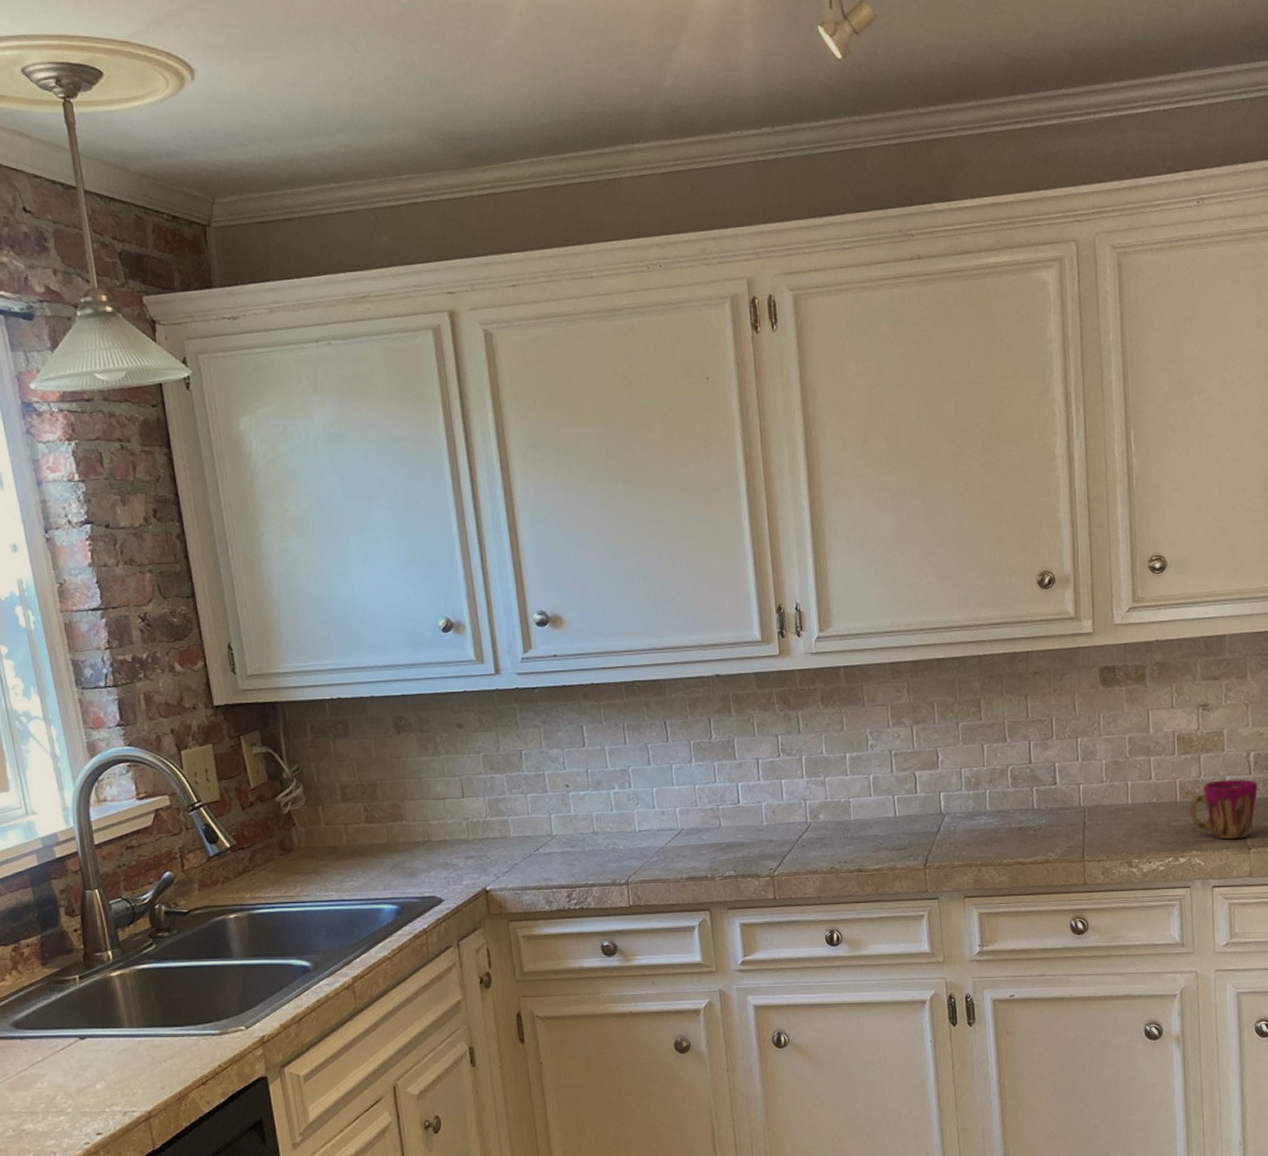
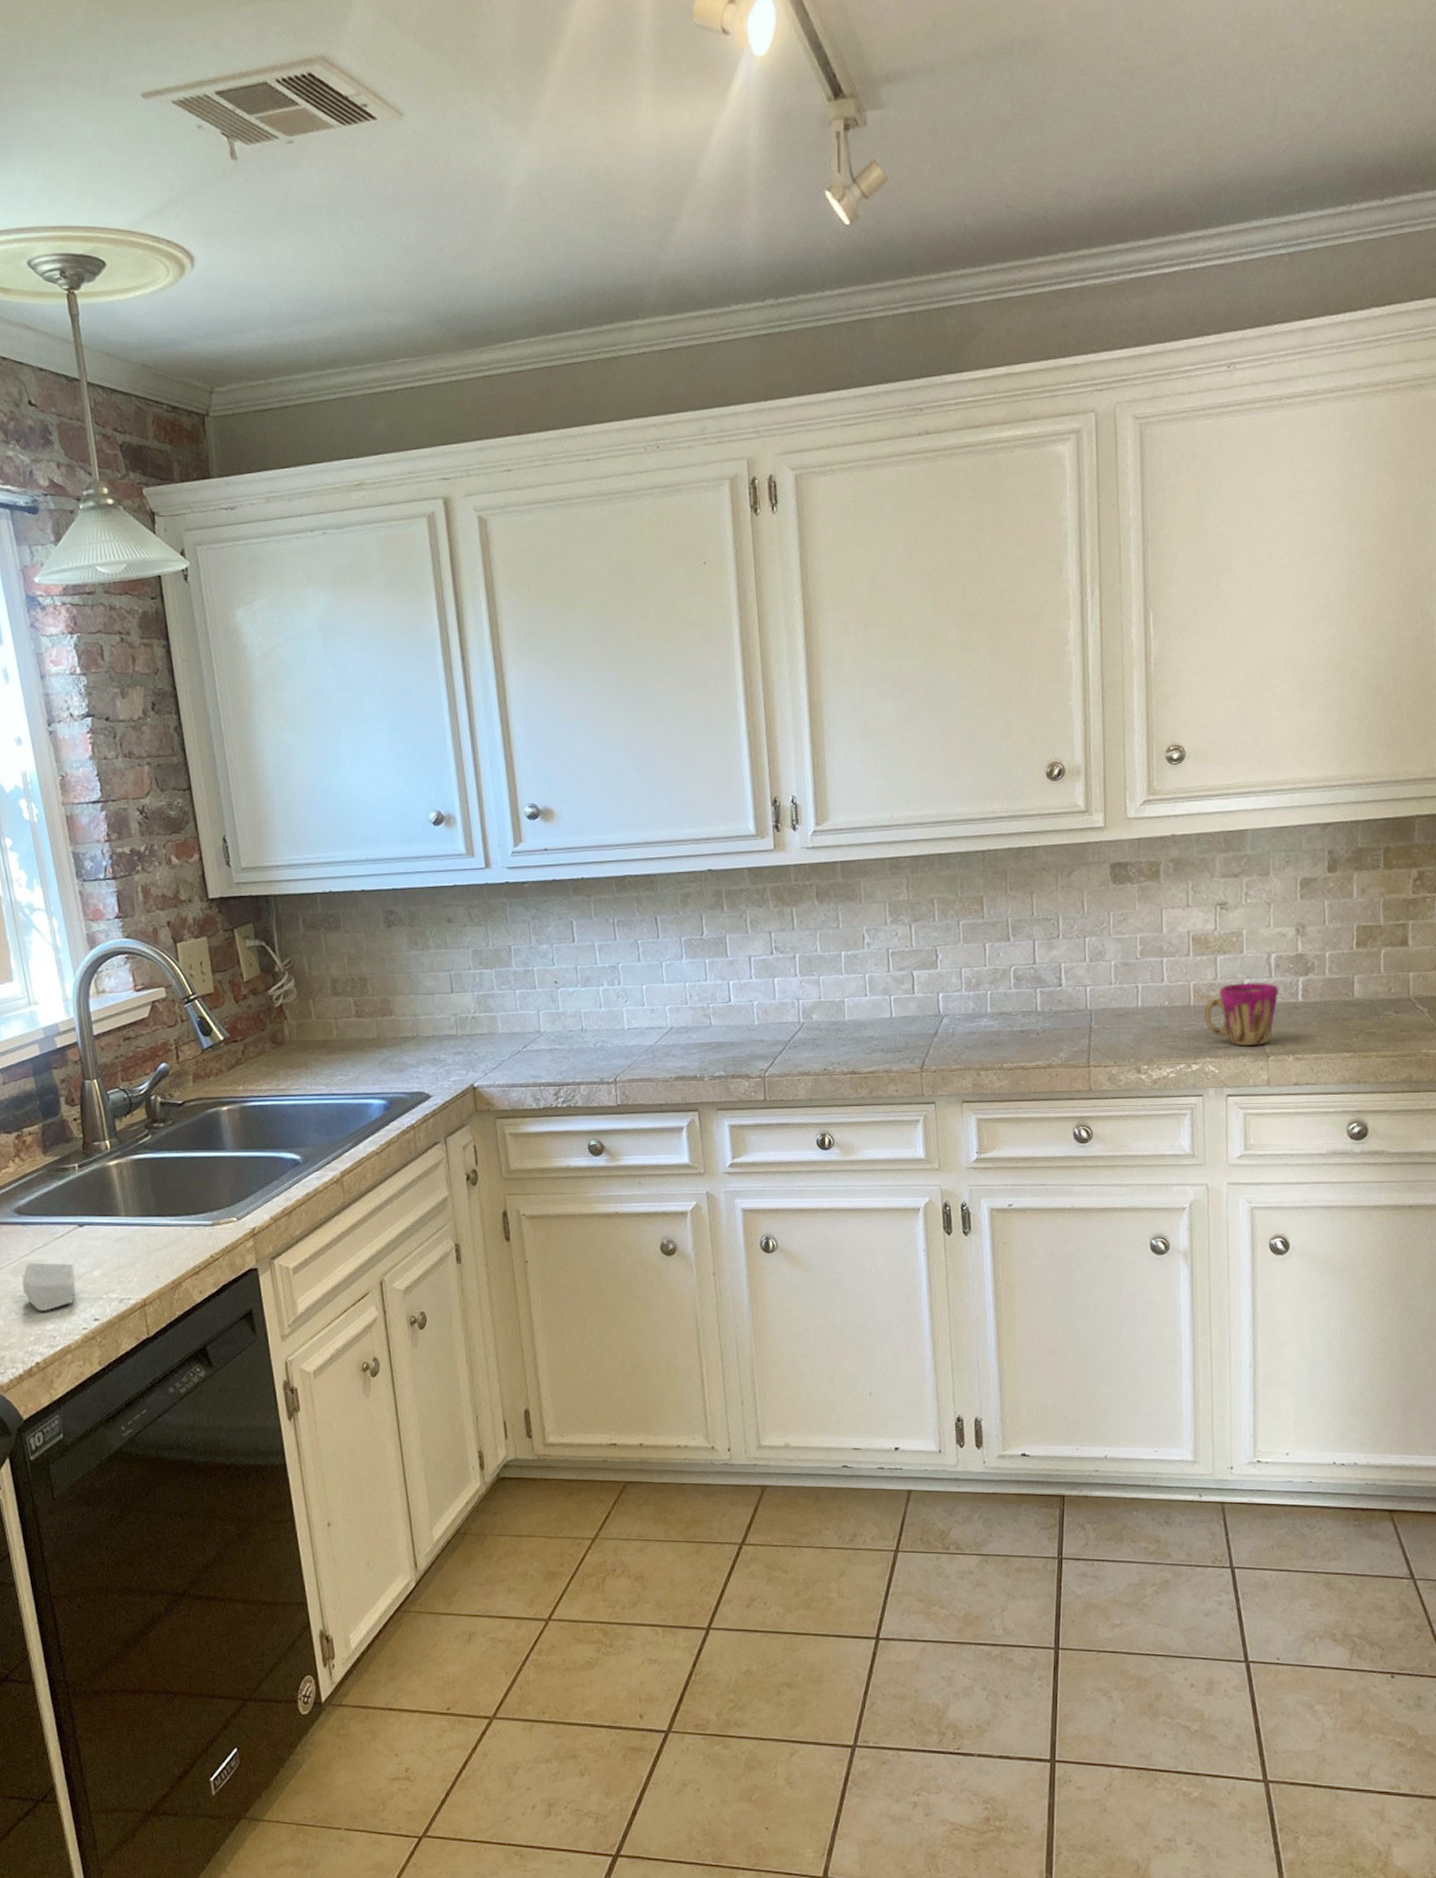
soap bar: none [20,1077,76,1128] -> present [22,1262,75,1312]

